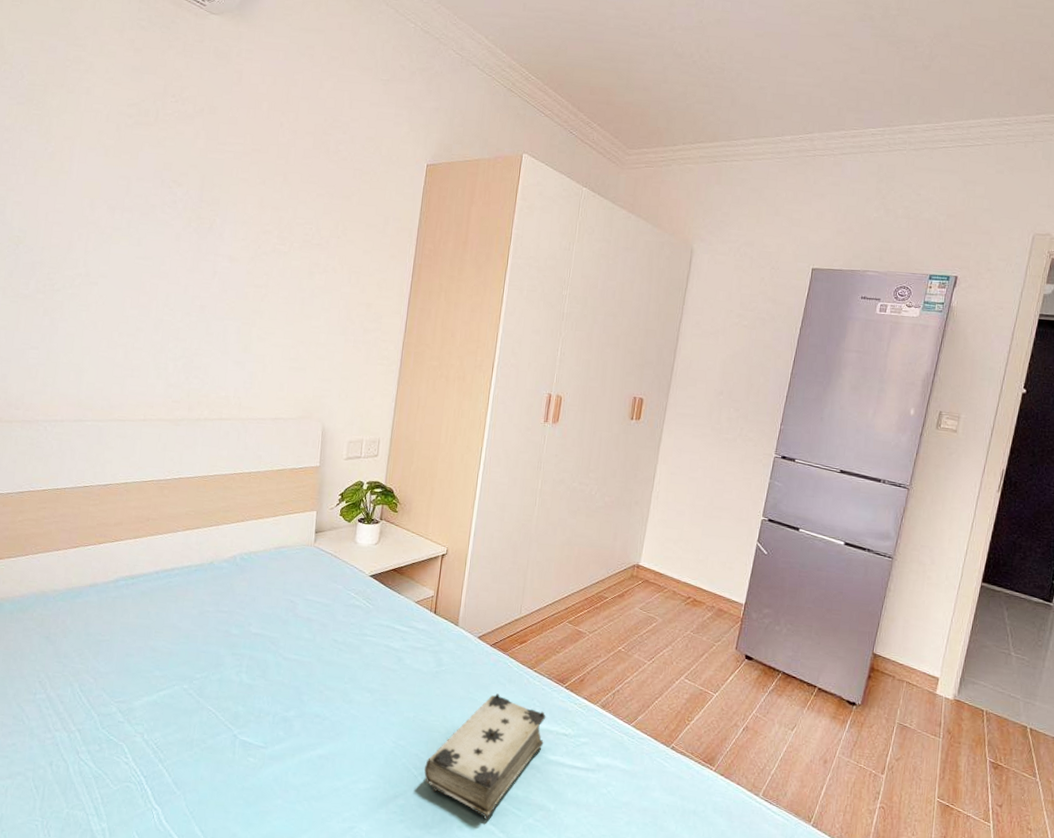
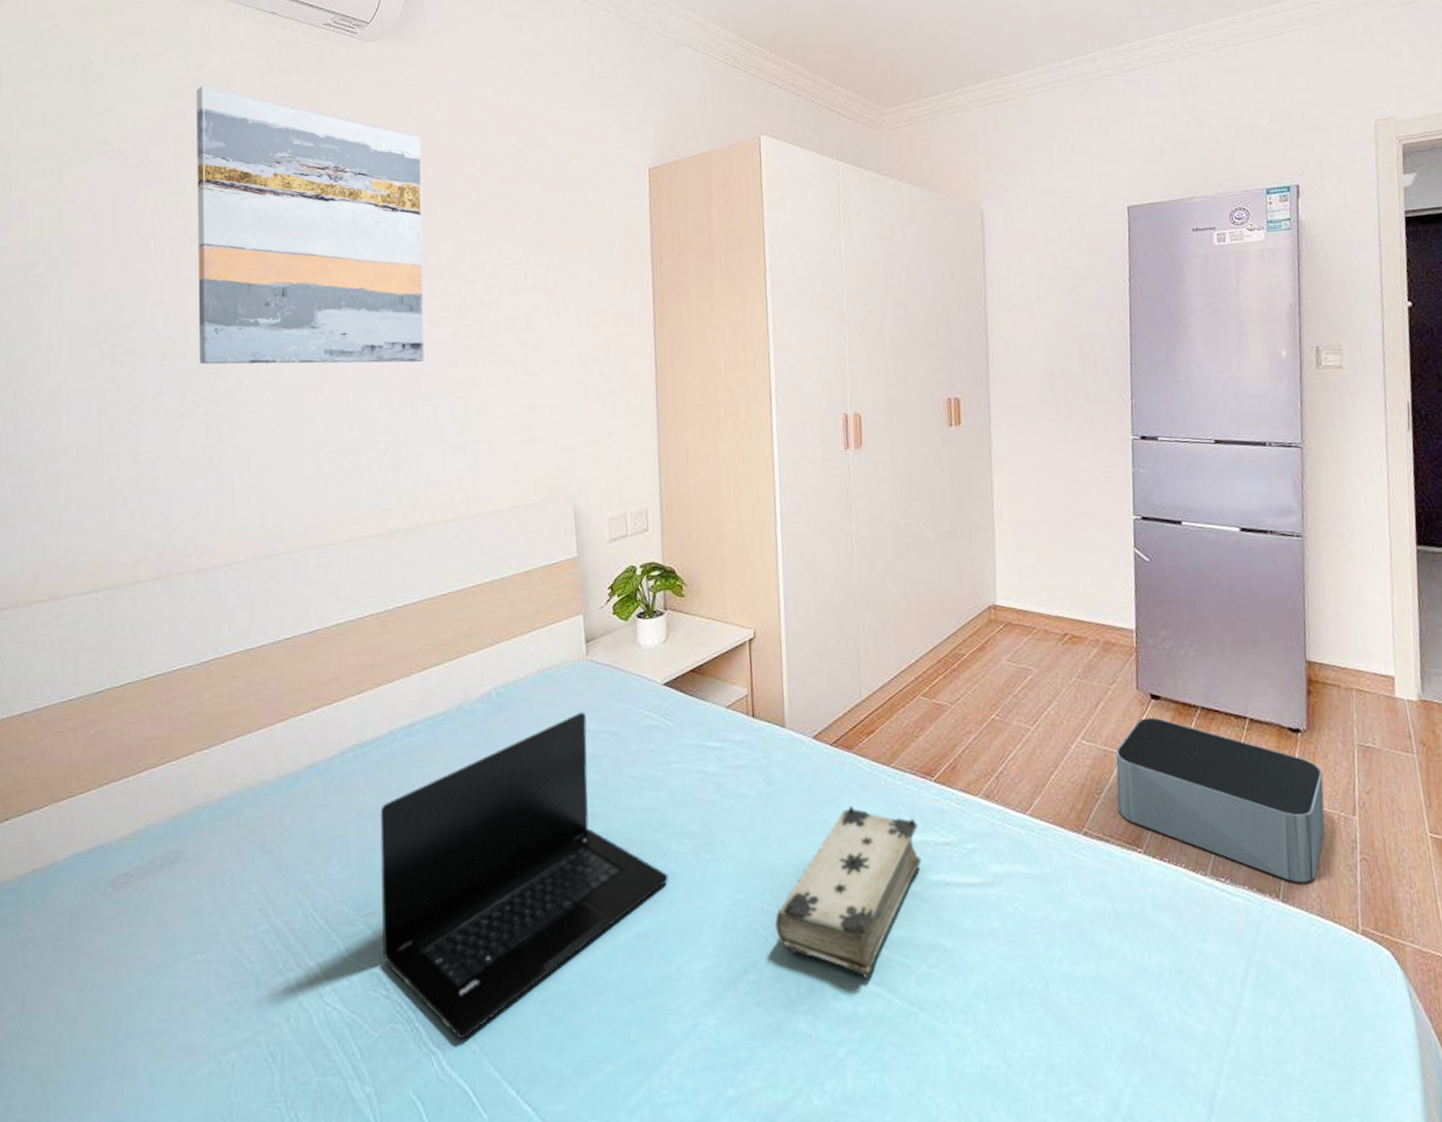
wall art: none [44,28,245,289] -> present [196,85,424,365]
laptop: none [128,584,350,804] -> present [380,712,669,1040]
storage bin: none [702,672,866,816] -> present [1116,717,1325,883]

